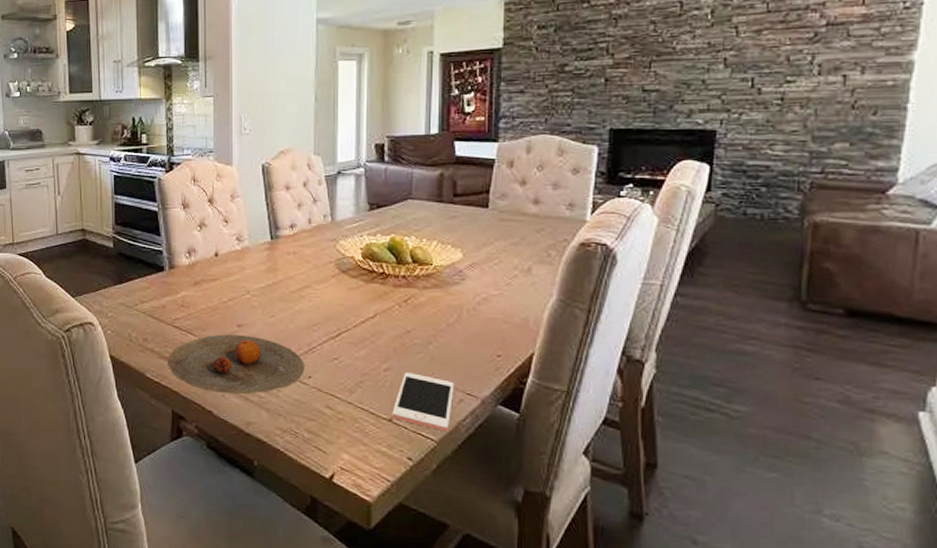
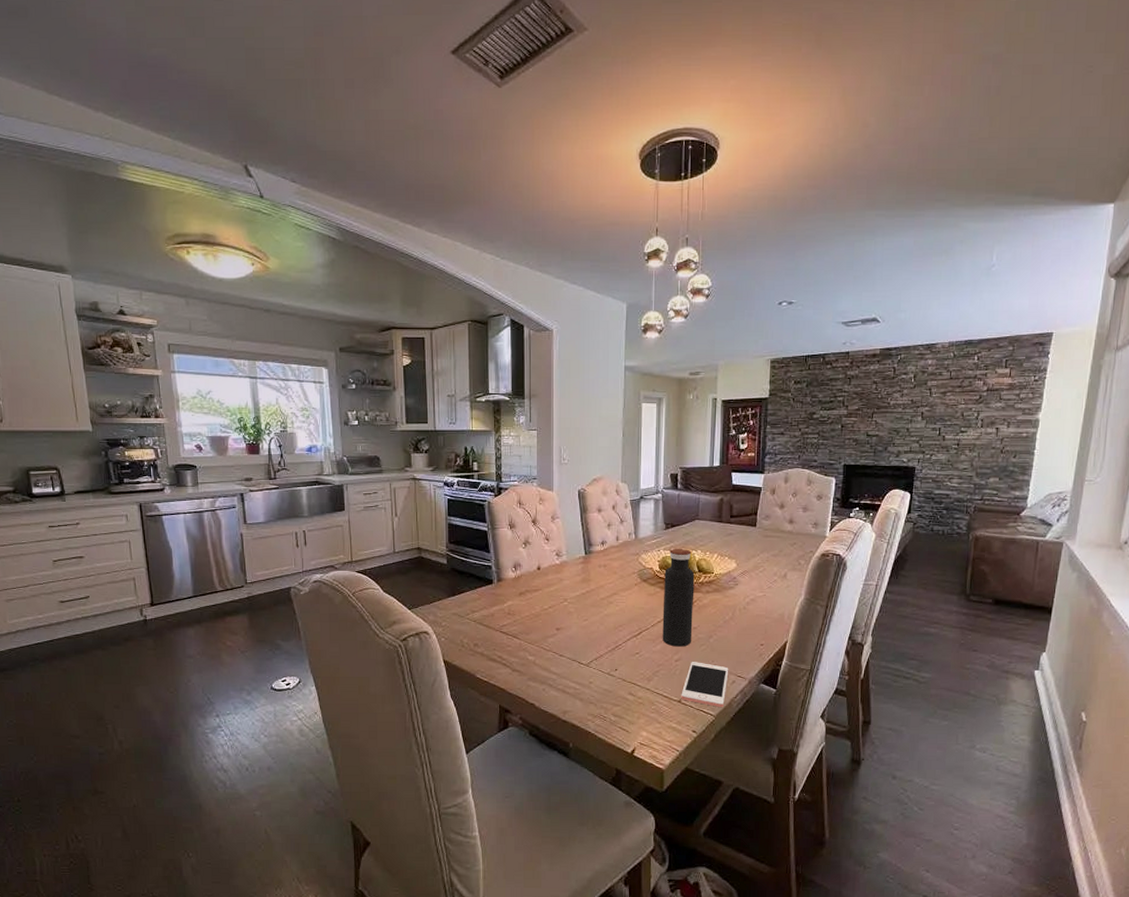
plate: present [167,334,305,395] -> none [495,637,612,688]
water bottle: none [367,233,408,354] -> present [662,548,695,647]

